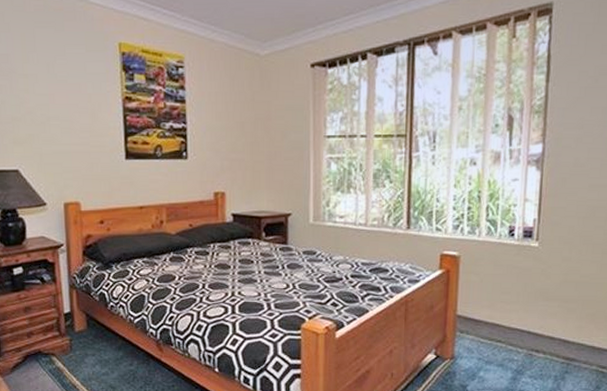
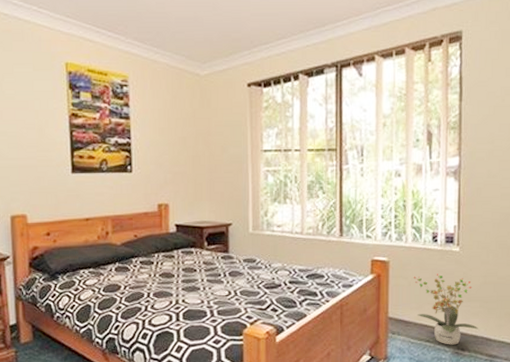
potted plant: none [486,270,556,346] -> present [413,273,478,345]

